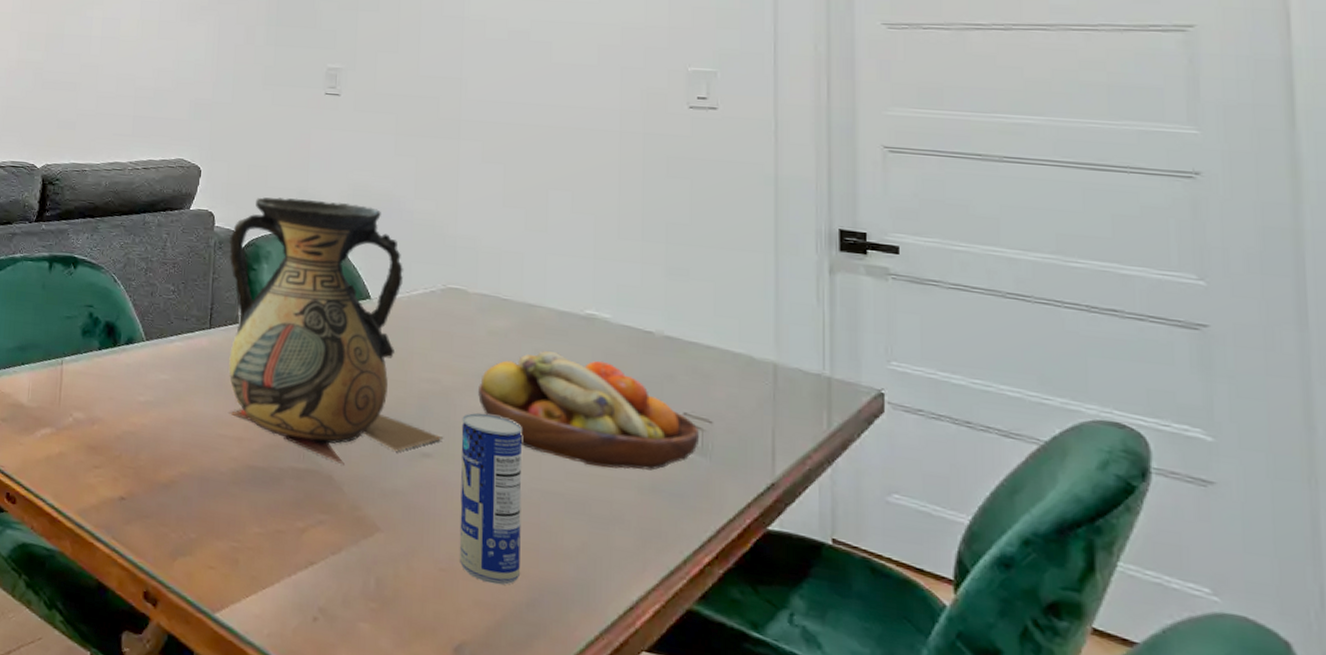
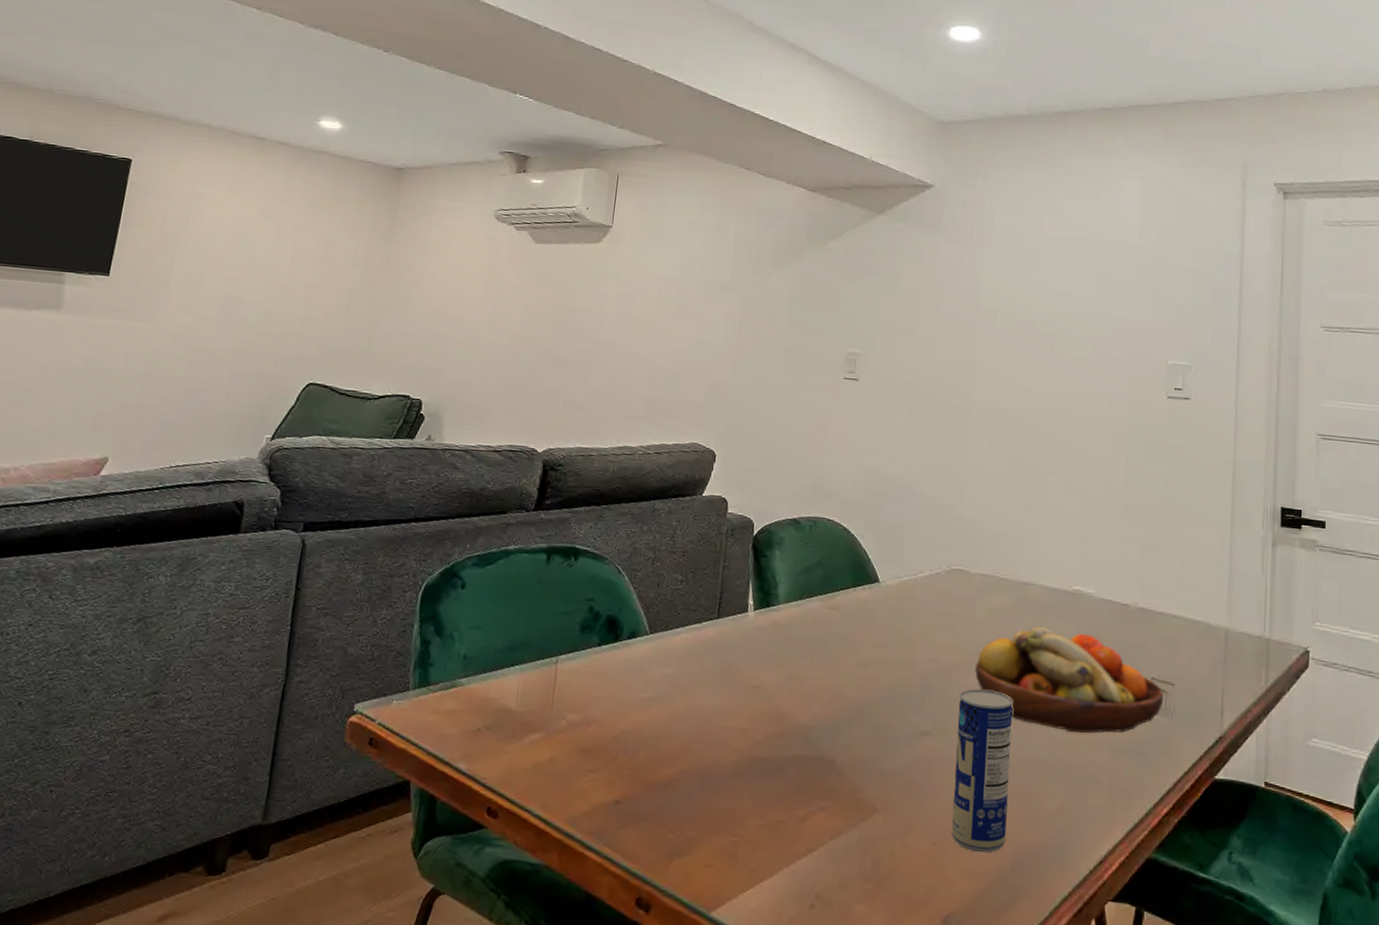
vase: present [229,197,443,466] -> none [735,482,941,750]

